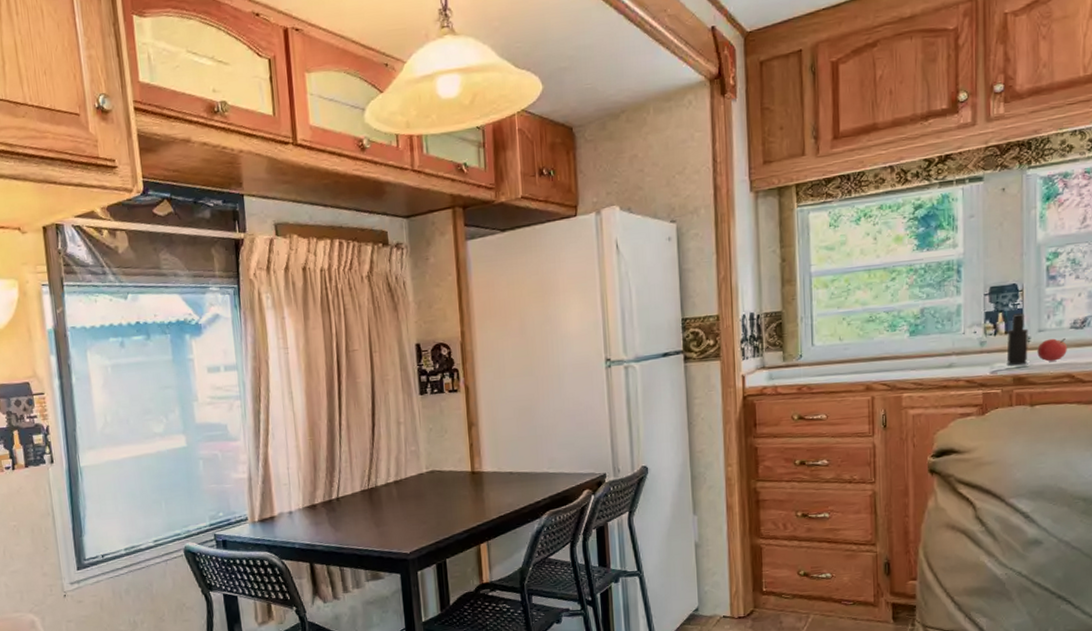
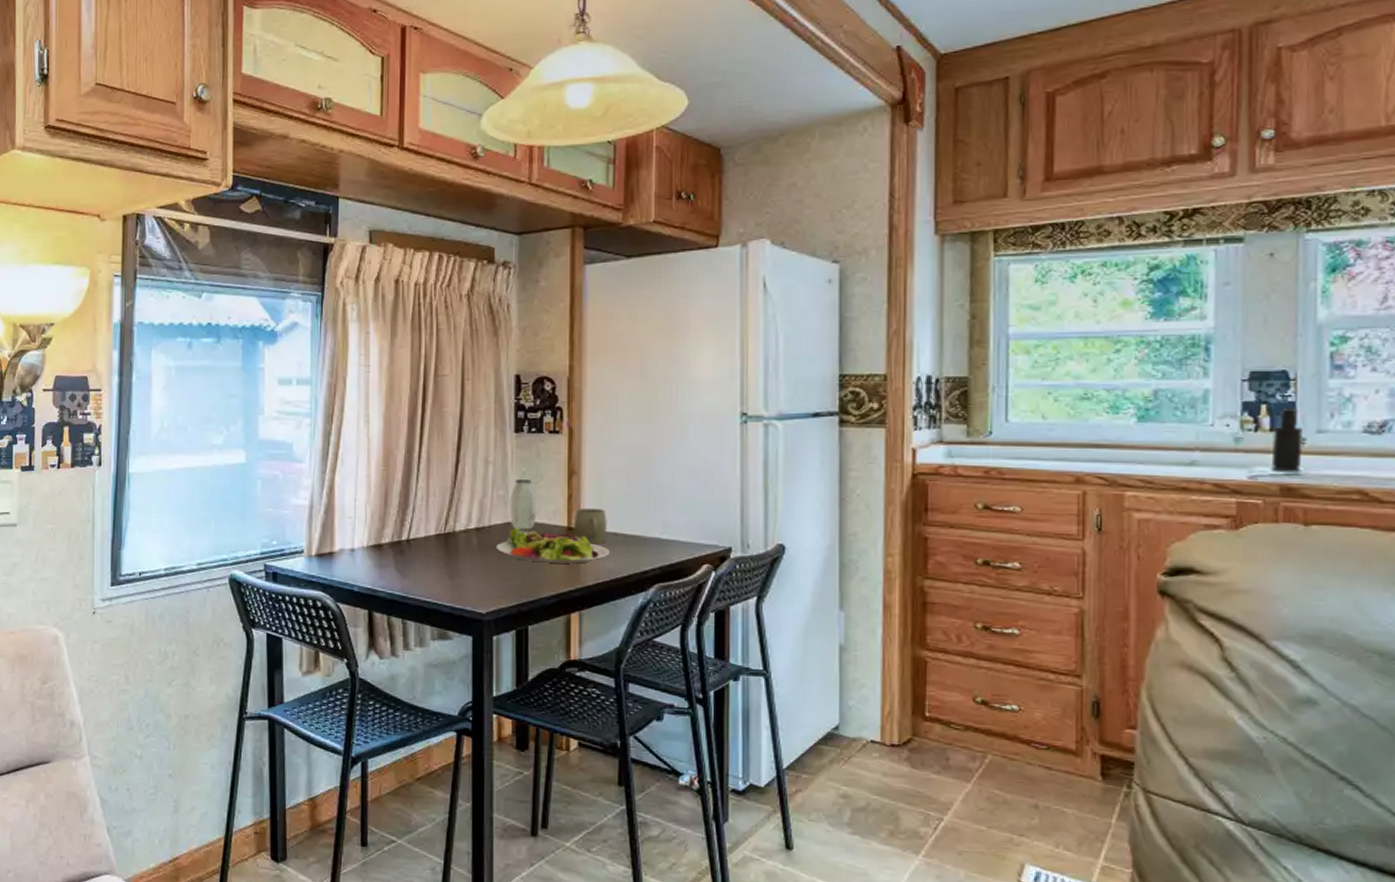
salad plate: none [413,477,508,505] -> present [496,528,610,564]
vase: none [421,434,445,483] -> present [509,479,537,536]
mug: none [475,453,504,484] -> present [573,507,607,545]
fruit: present [1037,338,1067,362] -> none [1315,443,1358,472]

